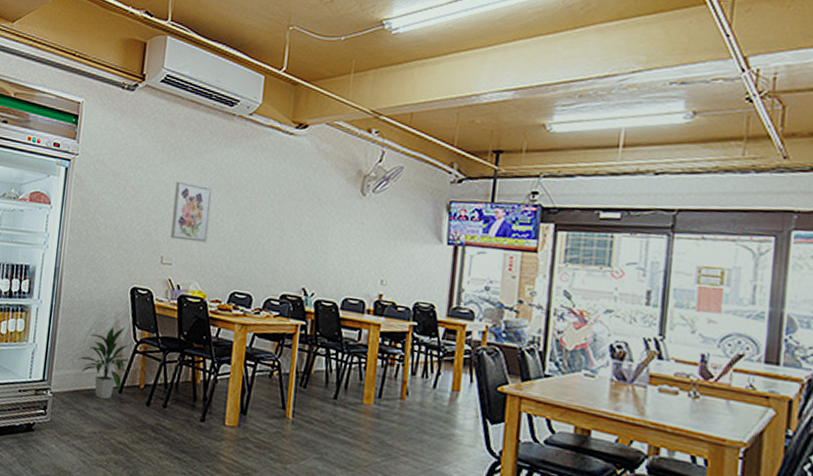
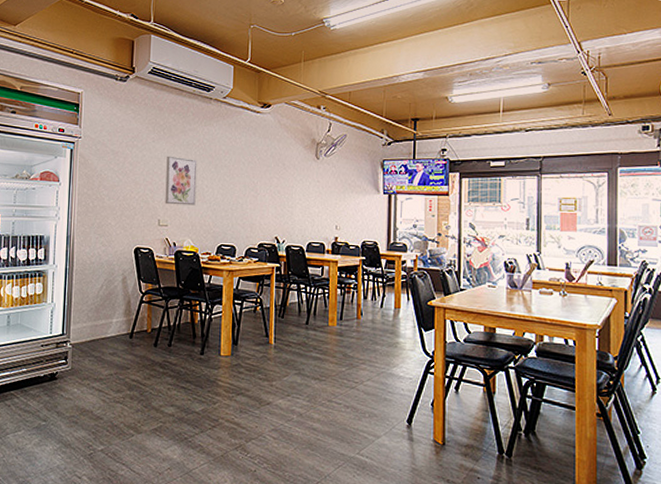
indoor plant: present [77,326,131,400] -> none [92,282,138,345]

